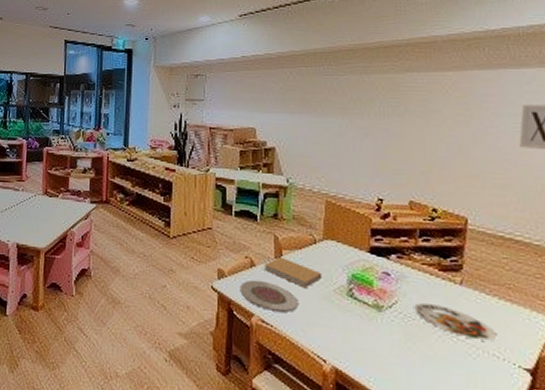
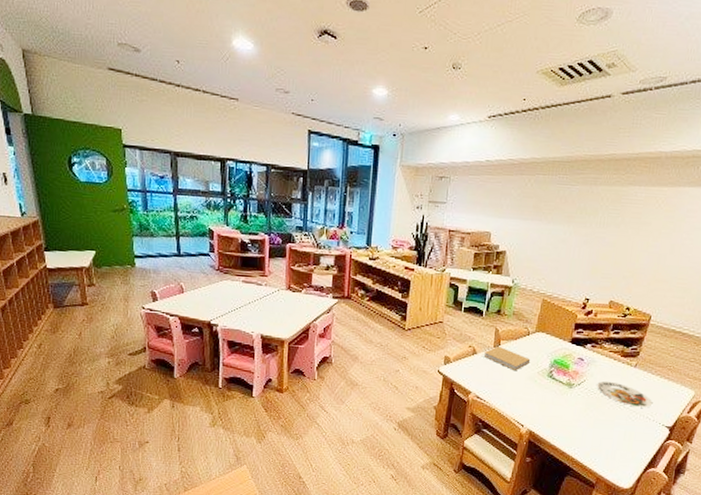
plate: present [240,279,299,313] -> none [461,365,509,391]

